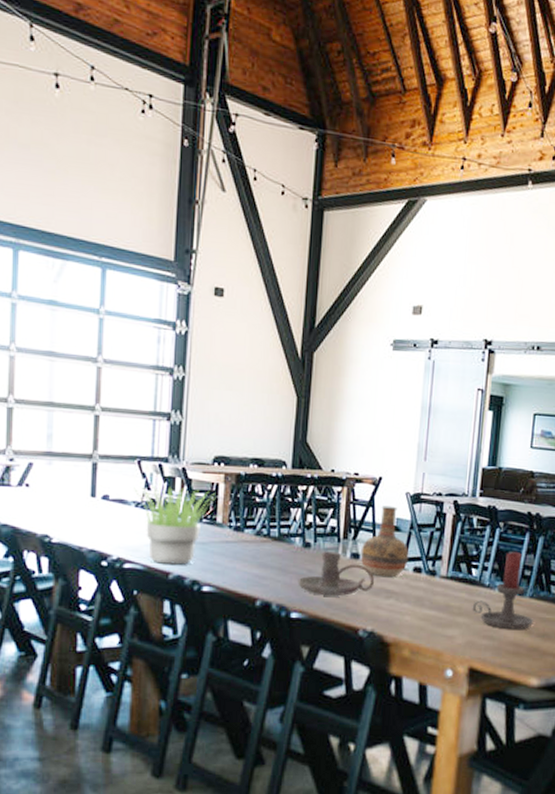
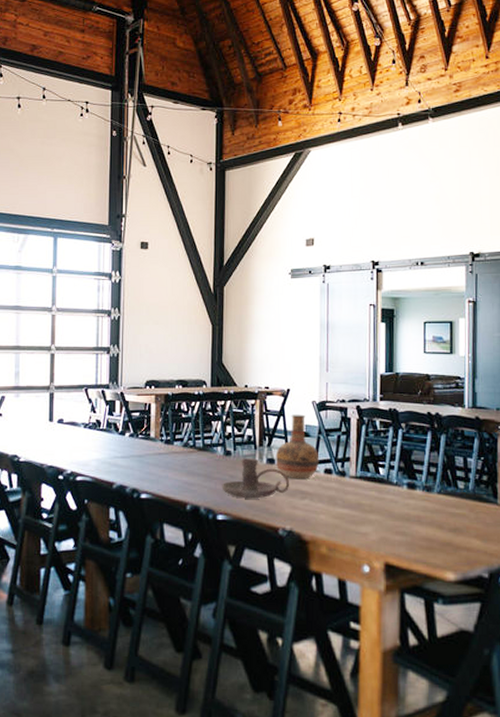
potted plant: present [134,486,215,565] -> none [83,409,148,476]
candle holder: present [472,551,533,629] -> none [382,449,443,525]

